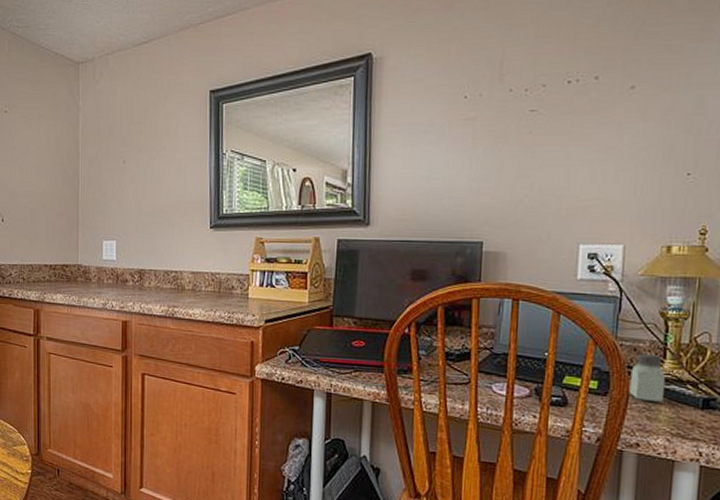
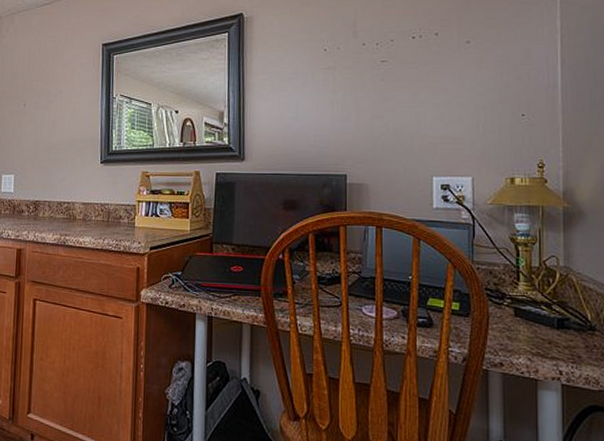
saltshaker: present [629,353,665,402] -> none [488,275,521,322]

